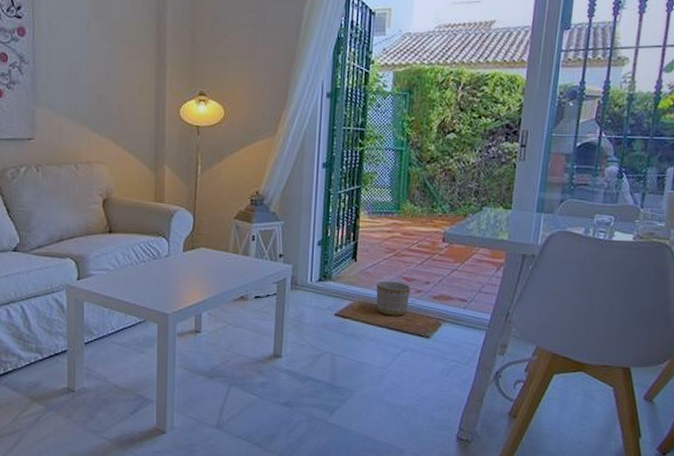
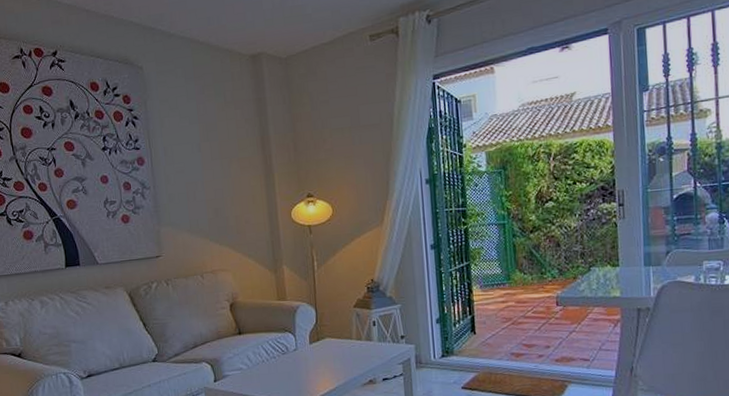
planter: present [376,281,411,316] -> none [498,349,533,383]

